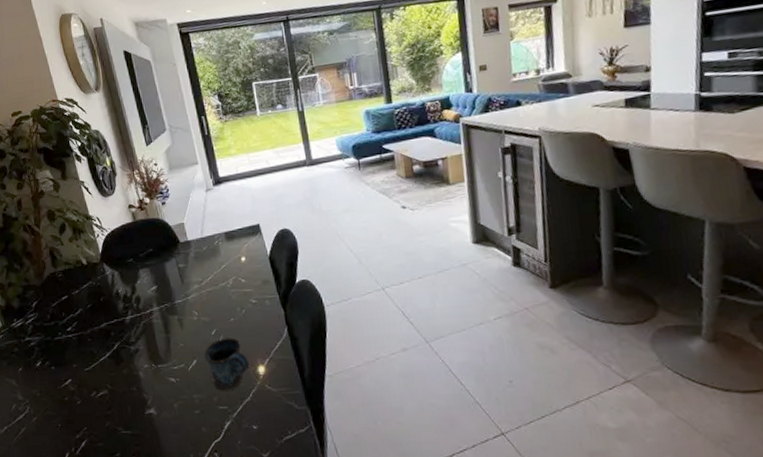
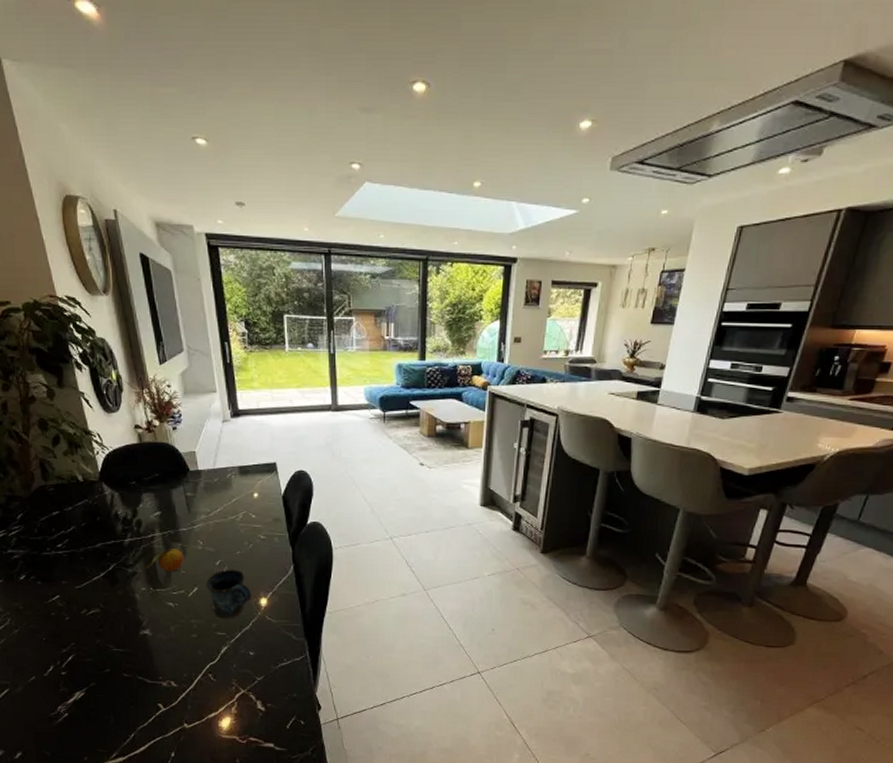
fruit: none [146,317,181,347] -> present [145,544,184,572]

